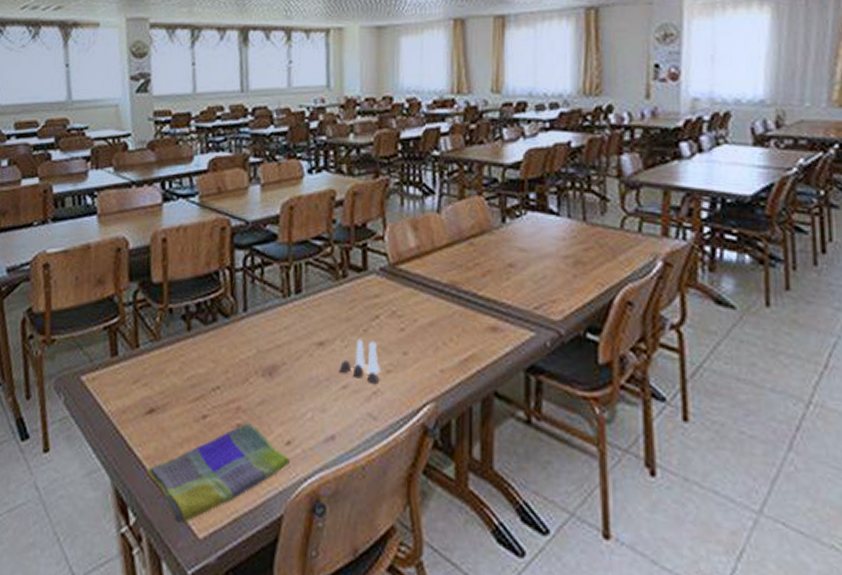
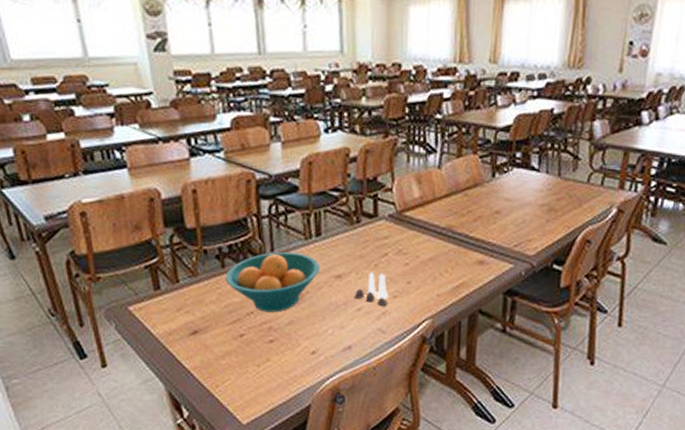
dish towel: present [146,423,290,524] -> none [194,339,315,415]
fruit bowl: none [191,312,300,388] -> present [226,252,321,312]

